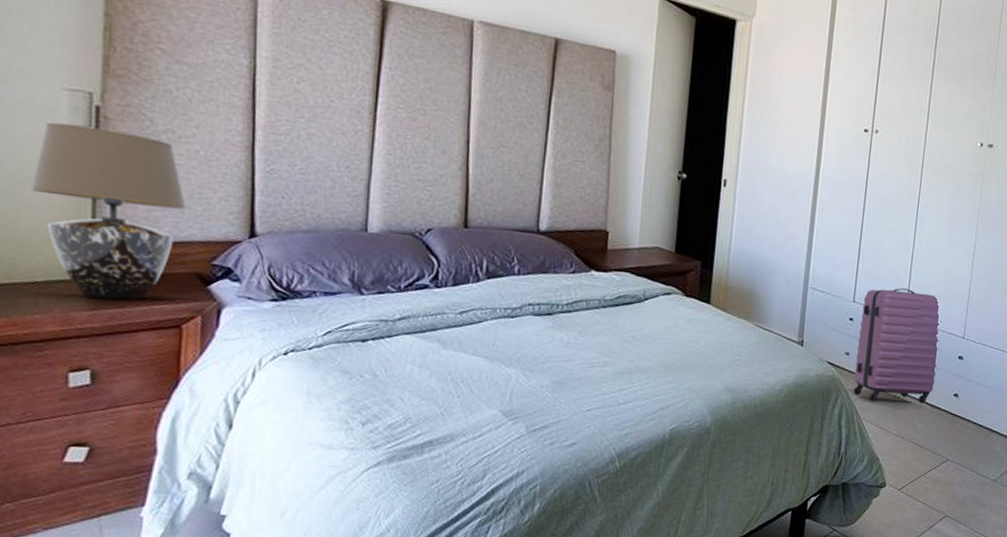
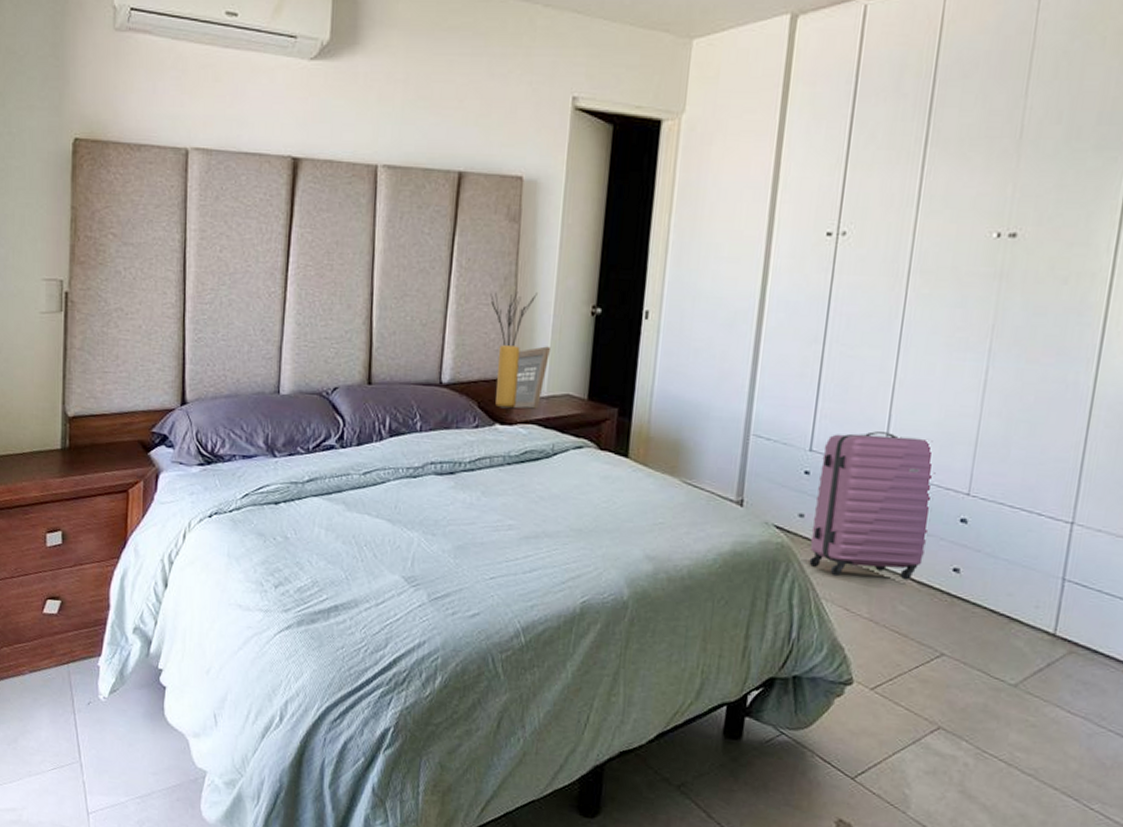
table lamp: present [30,122,187,301] -> none [20,310,133,468]
vase: none [586,151,630,257] -> present [490,291,537,408]
picture frame: none [595,203,643,260] -> present [500,346,552,410]

